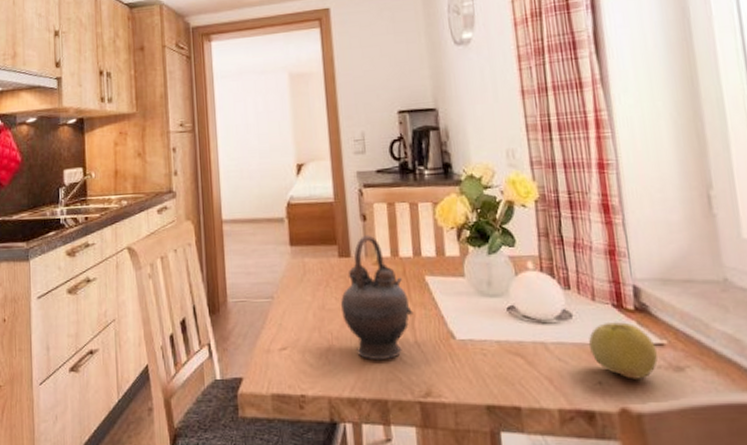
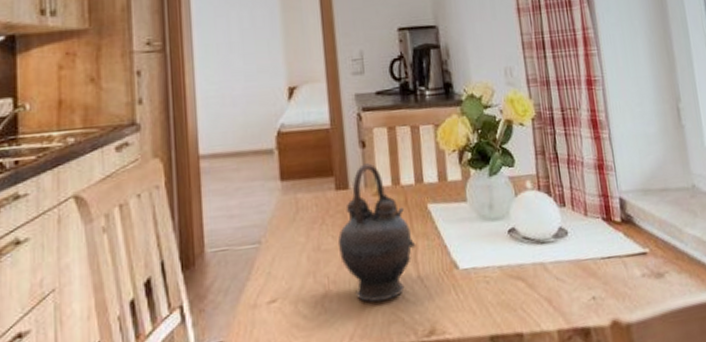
apple: present [588,321,658,379] -> none [582,234,642,291]

